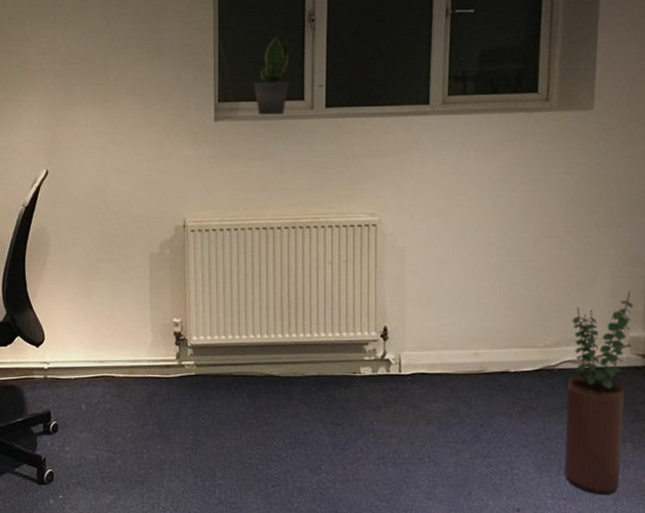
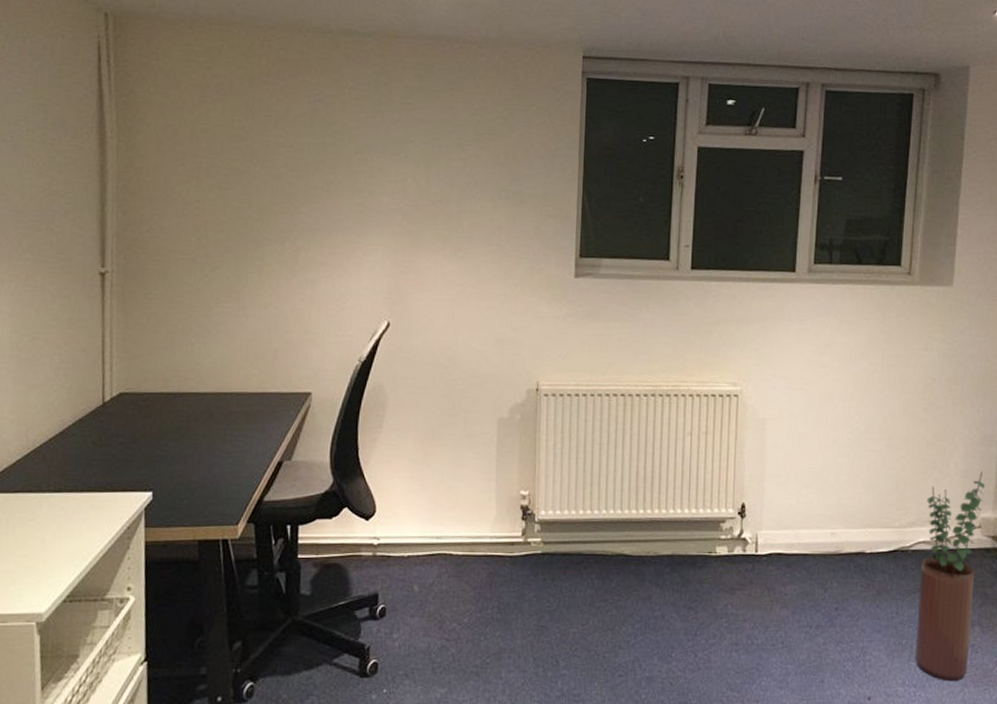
potted plant: present [253,35,290,115] -> none [617,190,656,274]

